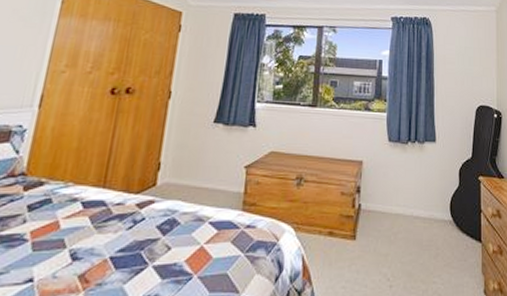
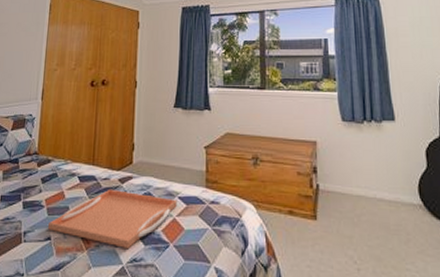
serving tray: none [31,215,207,284] -> present [48,189,177,248]

